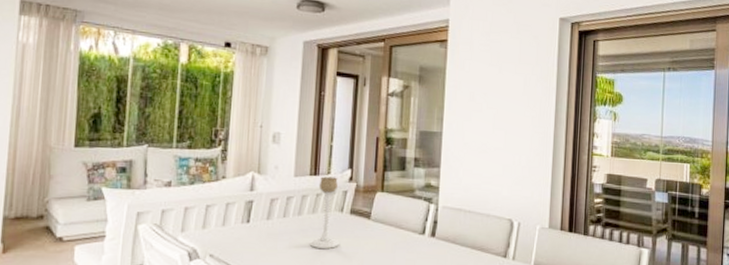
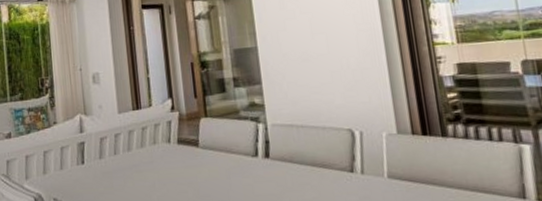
candle holder: present [310,176,339,249] -> none [142,108,172,182]

